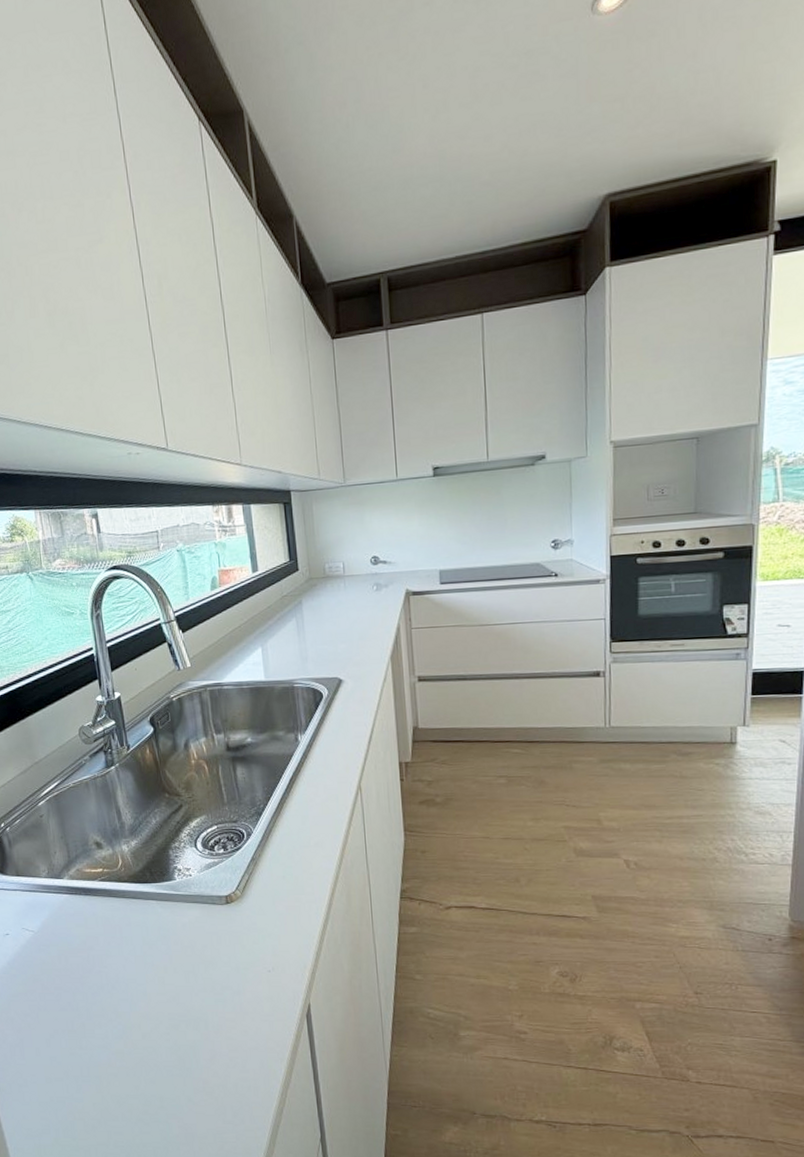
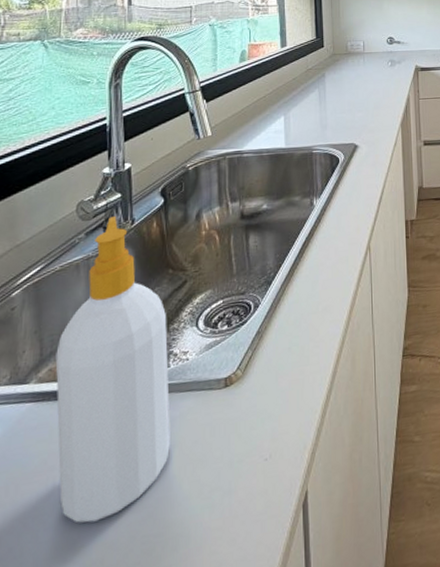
soap bottle: none [80,741,184,995] -> present [55,215,170,524]

